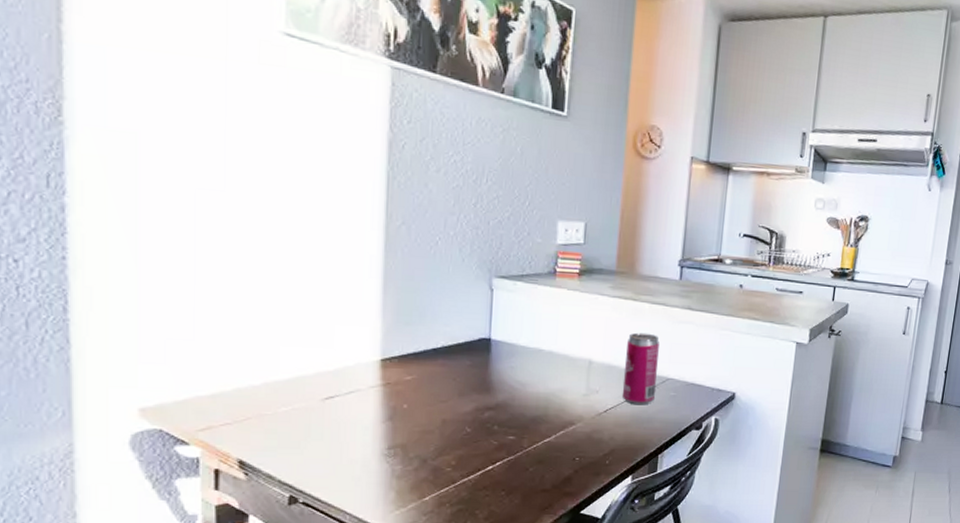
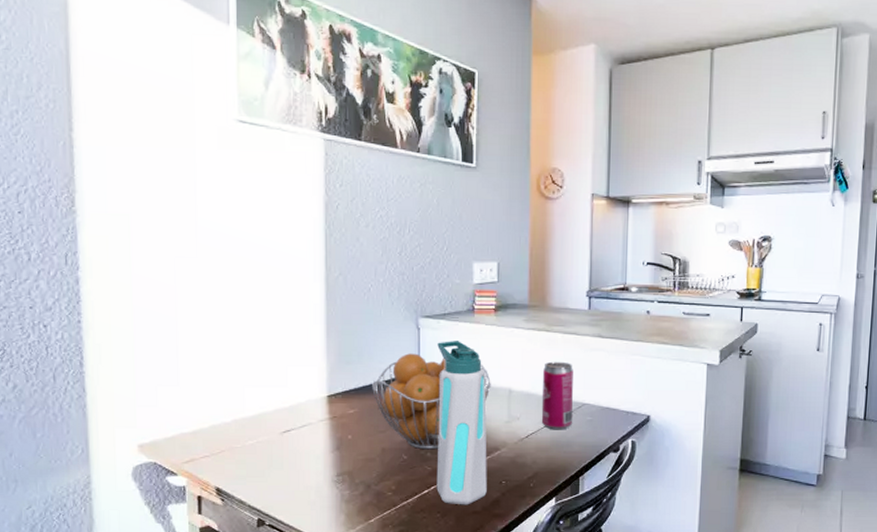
fruit basket: none [433,316,570,423] -> present [371,353,491,450]
water bottle: none [502,305,565,483] -> present [436,341,487,505]

